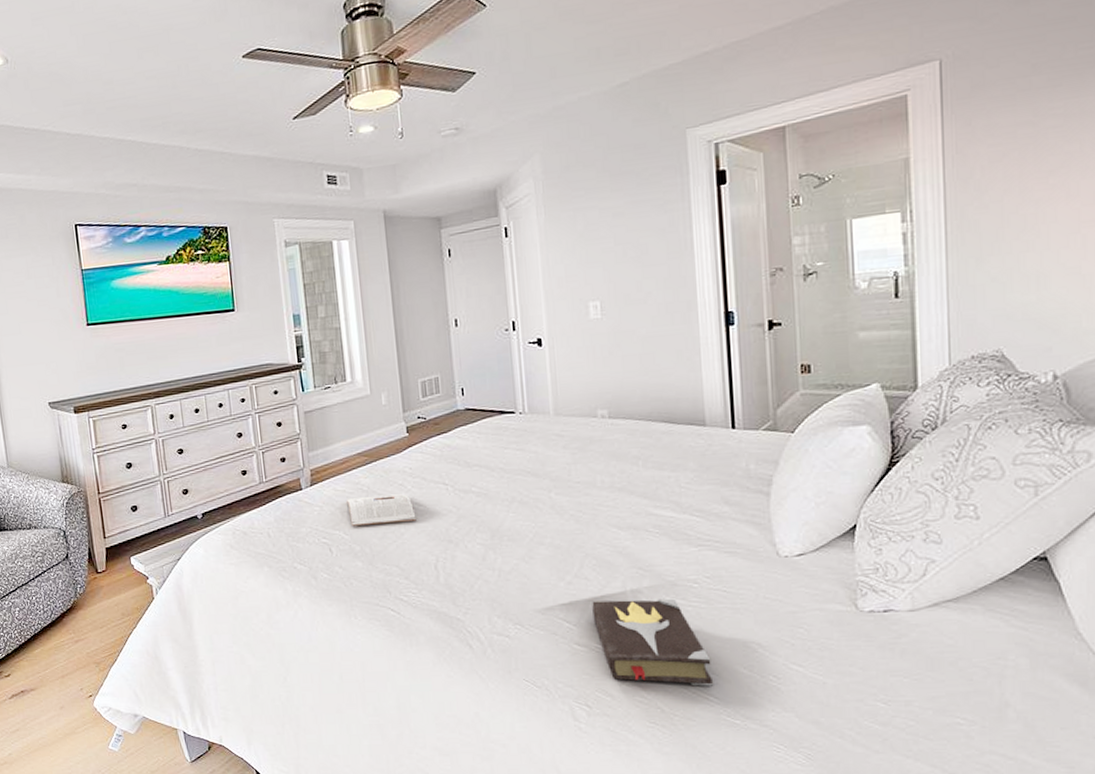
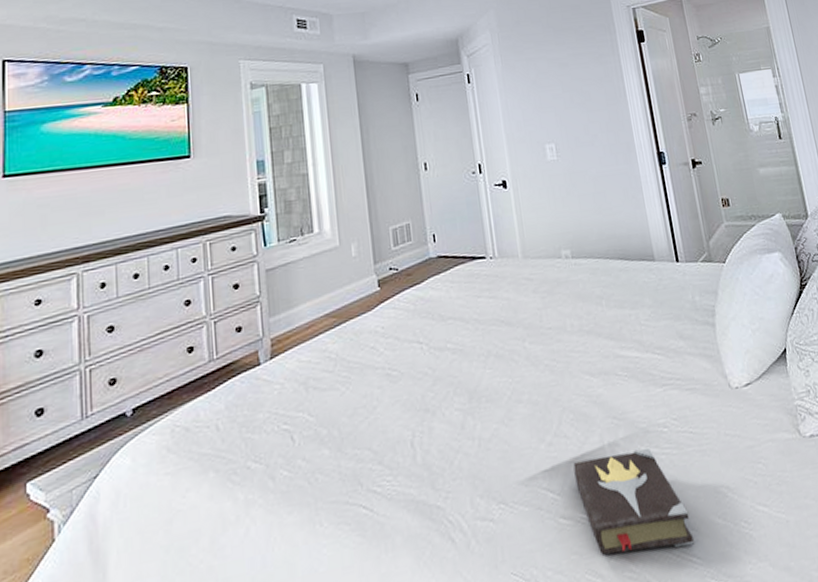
magazine: present [346,494,417,527] -> none [312,358,390,406]

